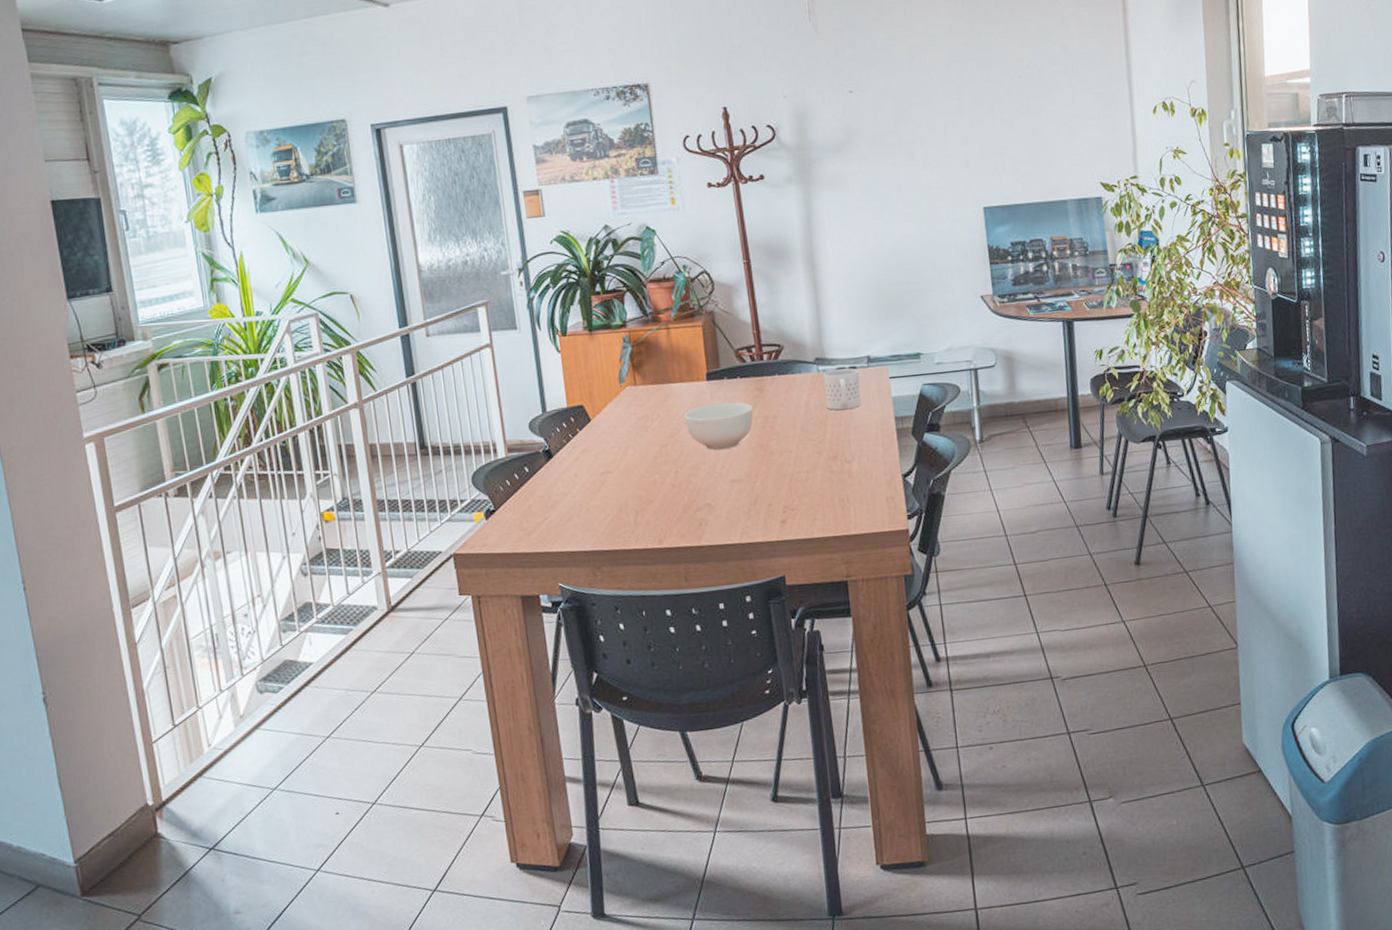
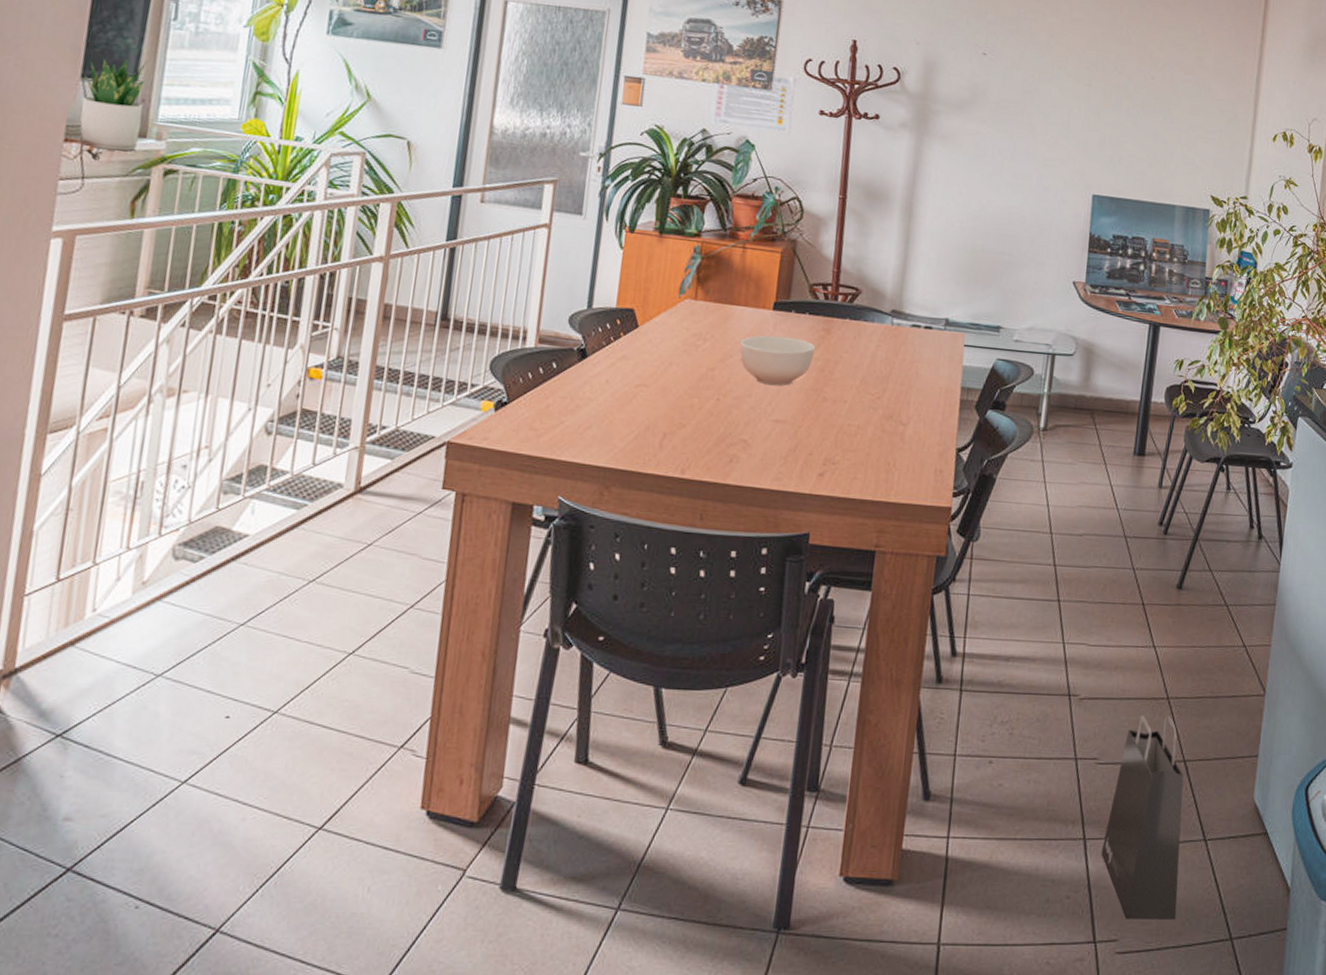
planter: none [69,273,129,359] -> present [80,58,147,152]
mug: present [822,368,861,411] -> none [892,325,933,370]
shopping bag: none [1107,681,1188,863] -> present [1101,715,1184,920]

